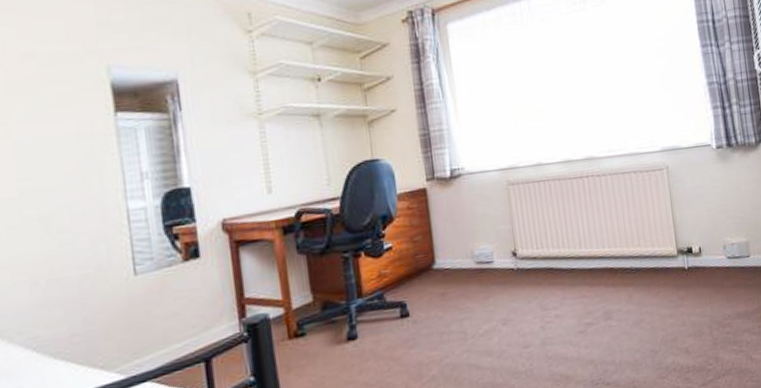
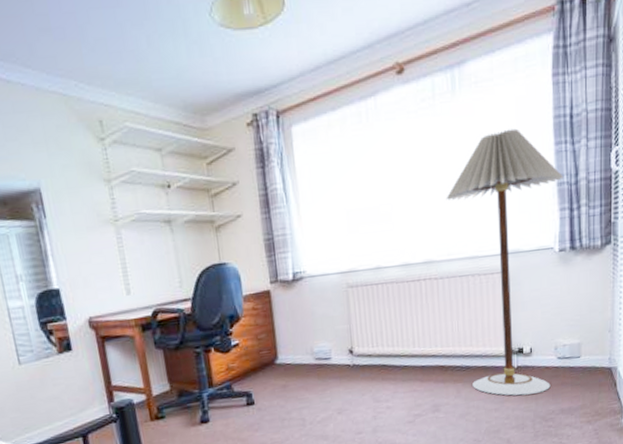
floor lamp: none [602,31,724,300] -> present [446,128,564,396]

